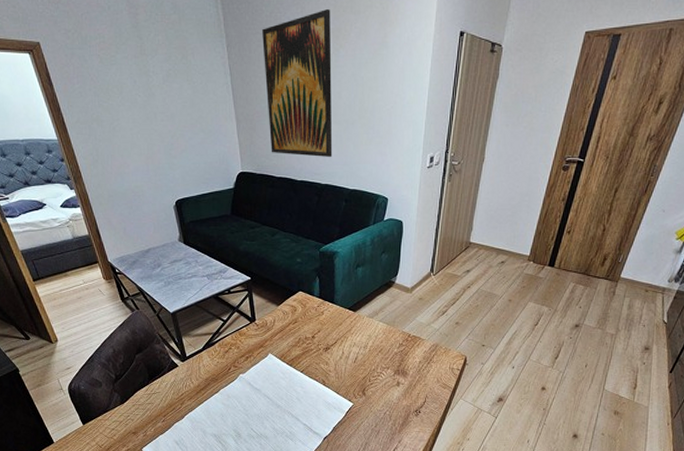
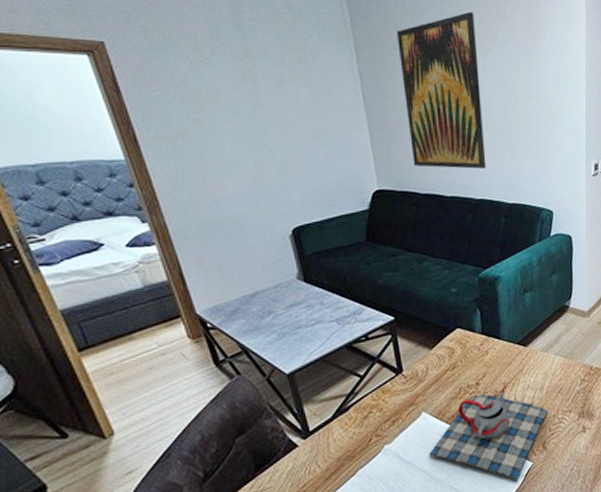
teapot: none [272,338,369,416] -> present [429,382,548,482]

